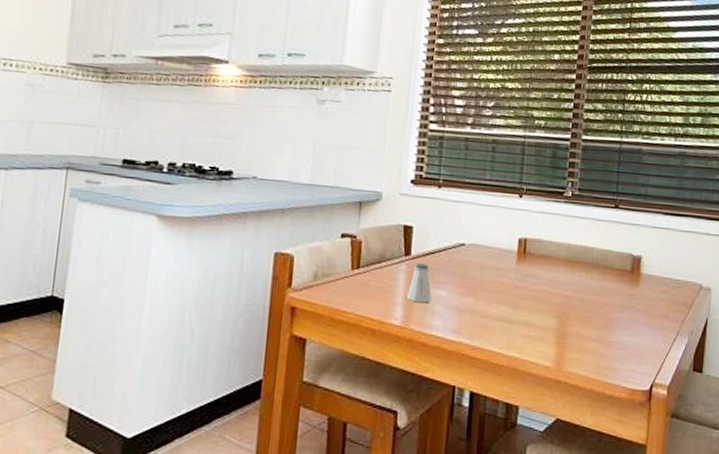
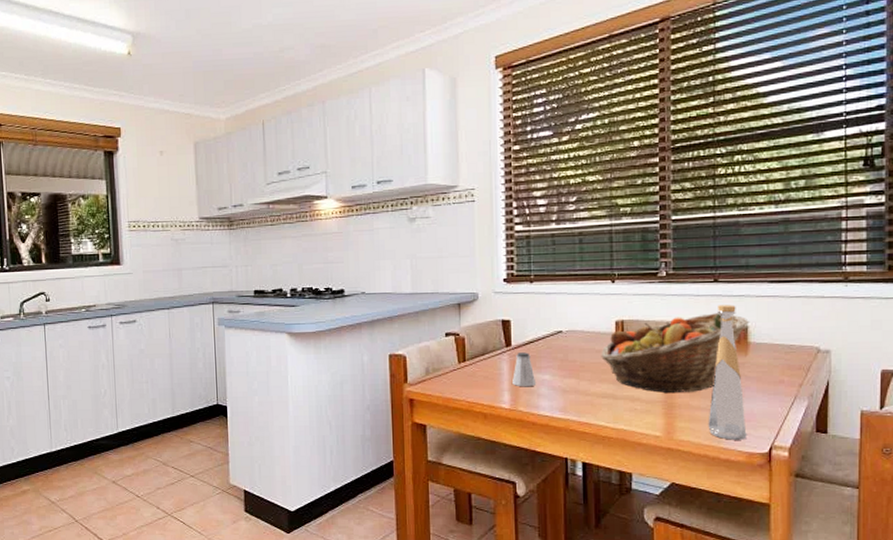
fruit basket: none [501,239,644,321] -> present [601,313,750,394]
bottle: none [596,232,633,375] -> present [708,305,747,440]

